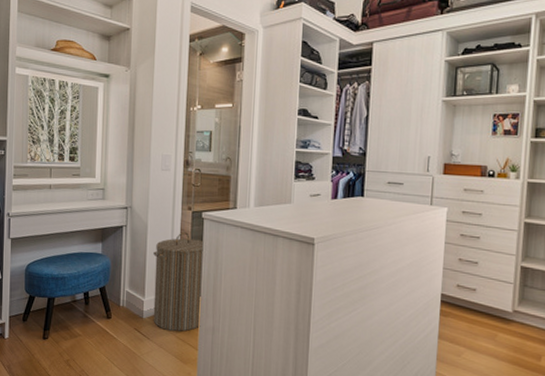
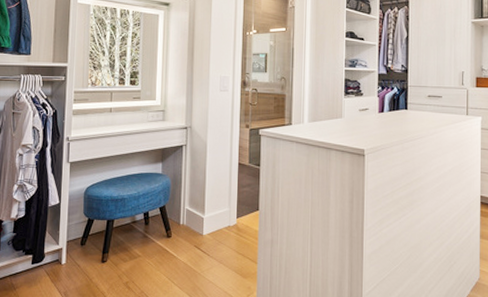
laundry hamper: present [153,232,203,332] -> none [213,149,260,247]

